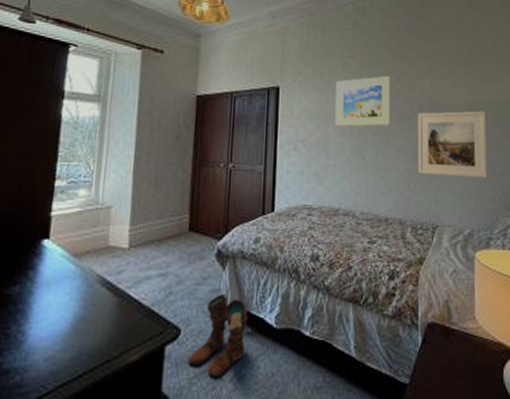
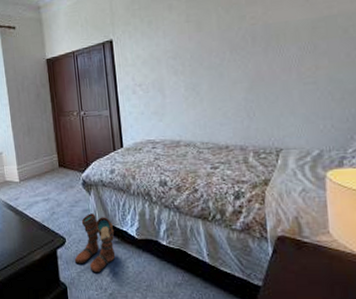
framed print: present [334,76,390,127] -> none [163,10,223,68]
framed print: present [418,111,488,179] -> none [252,27,338,102]

